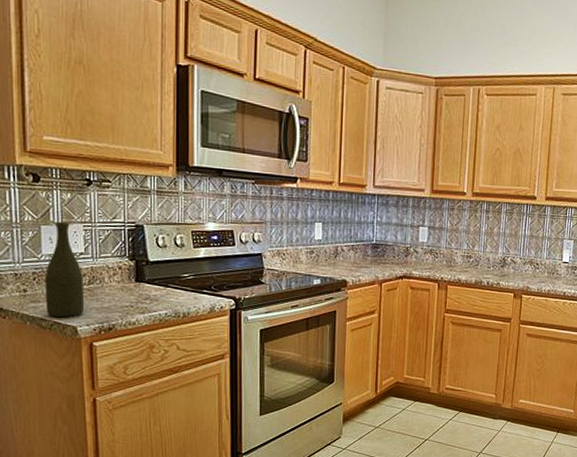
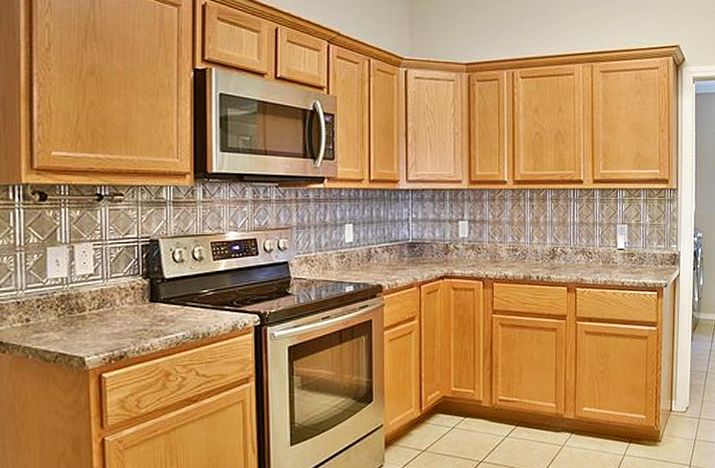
bottle: present [44,222,85,318] -> none [49,242,94,348]

